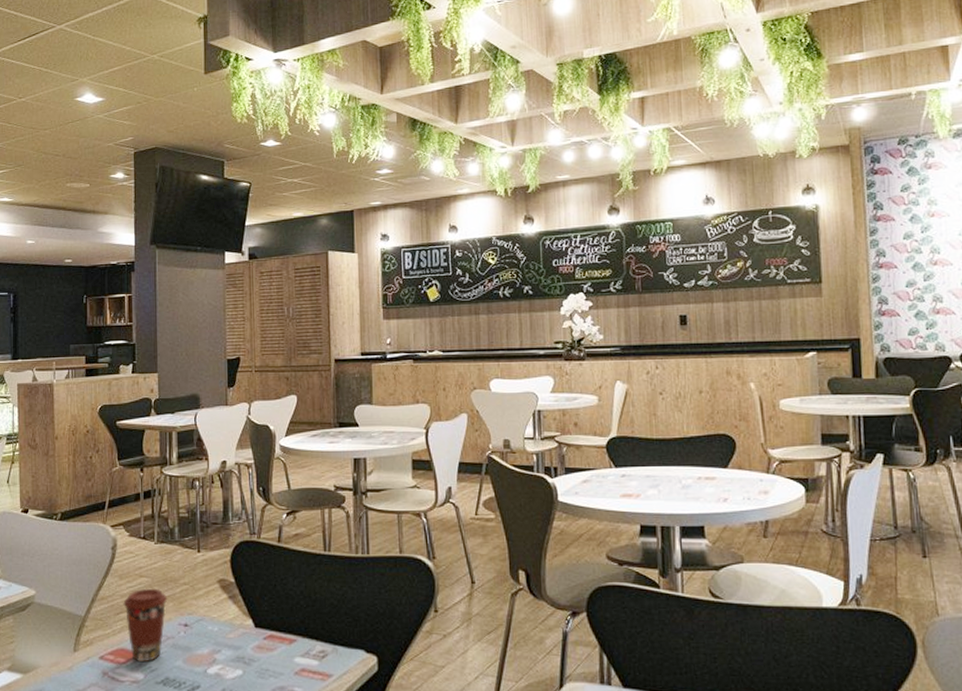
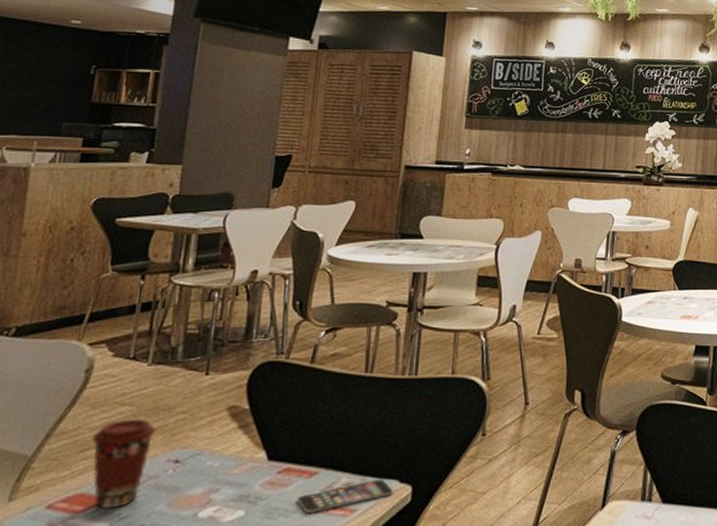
smartphone: none [282,648,361,675] -> present [296,478,393,513]

